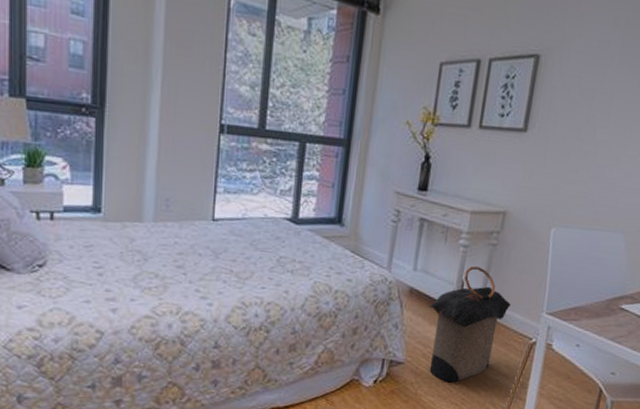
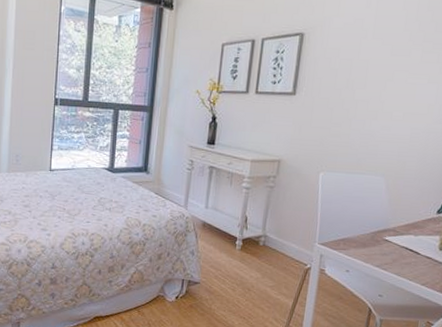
laundry hamper: present [428,266,511,383] -> none [218,205,287,300]

